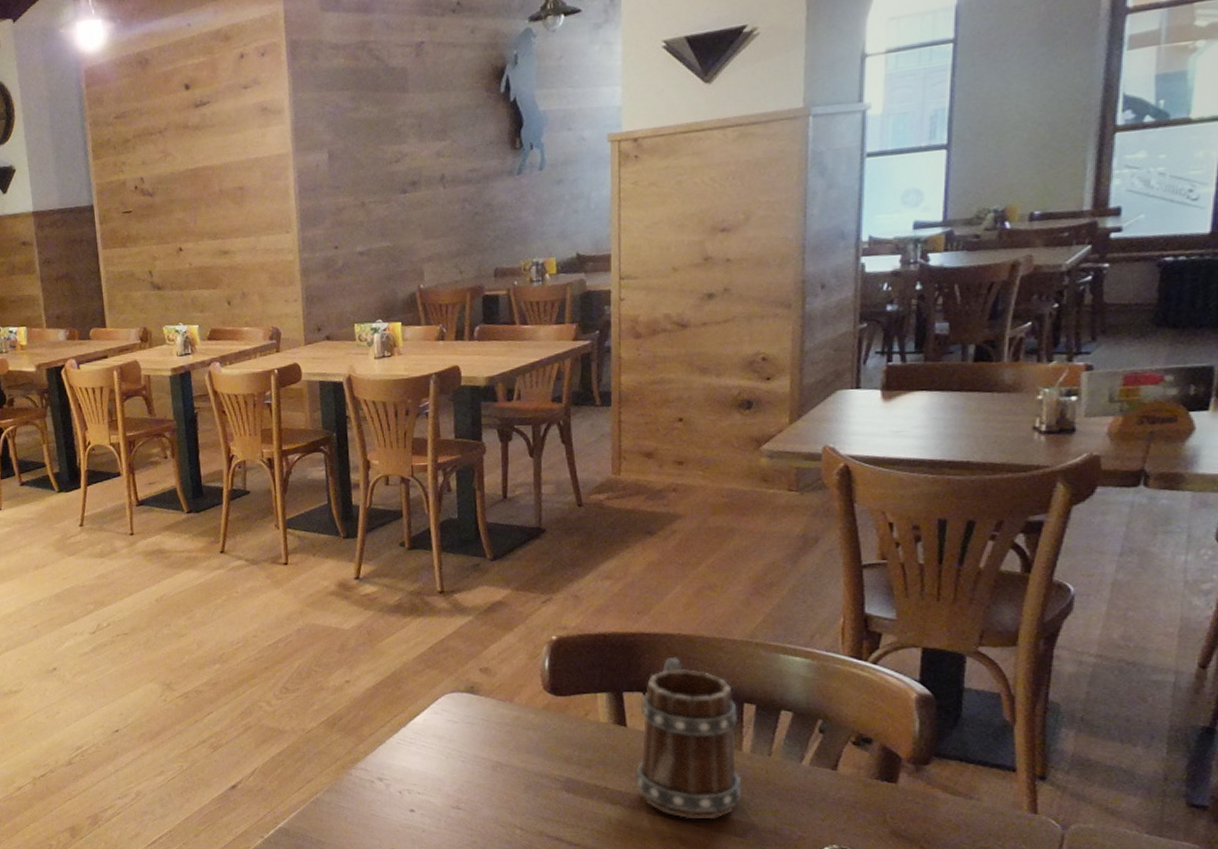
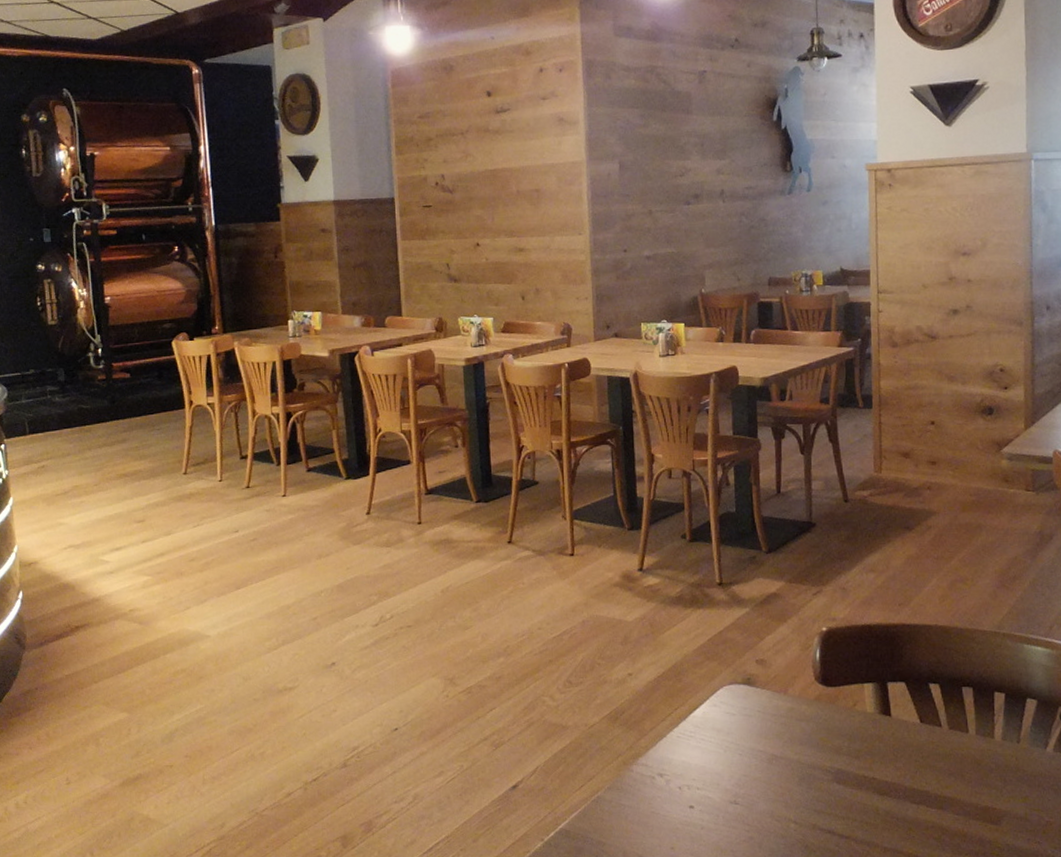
beer mug: present [636,656,742,820] -> none [900,647,995,808]

